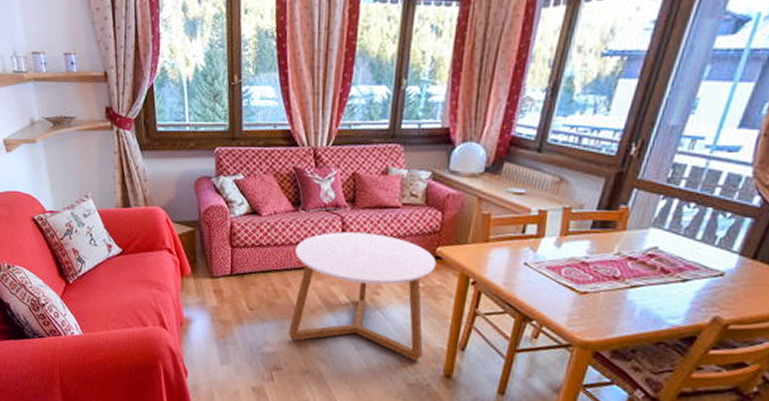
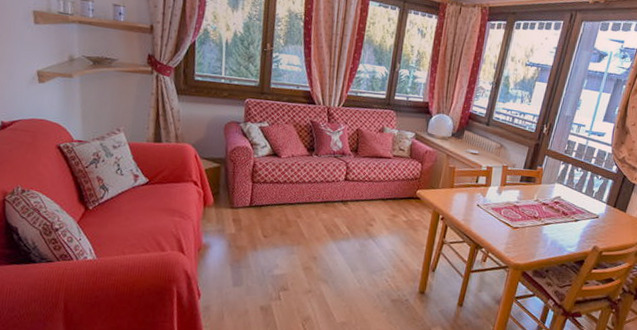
coffee table: present [288,232,437,360] -> none [296,174,417,280]

